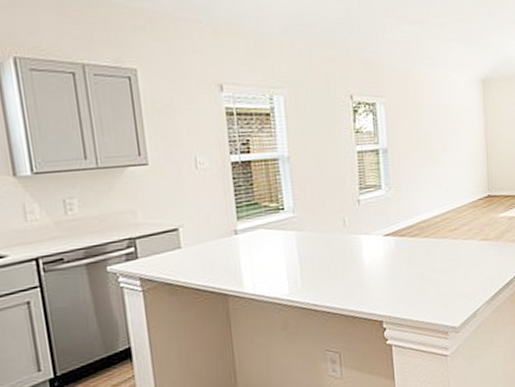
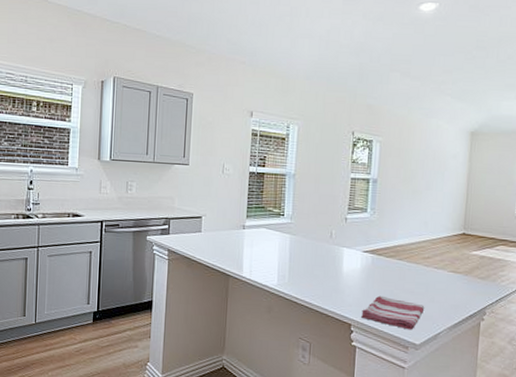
dish towel: none [392,281,459,314] -> present [361,295,425,330]

